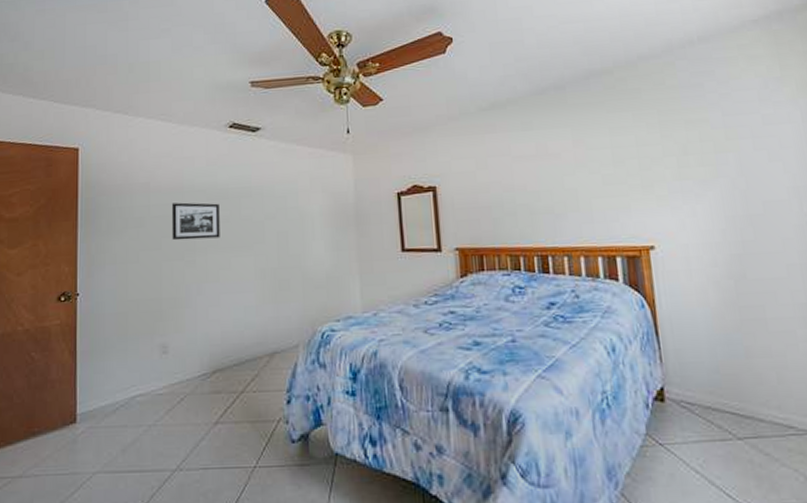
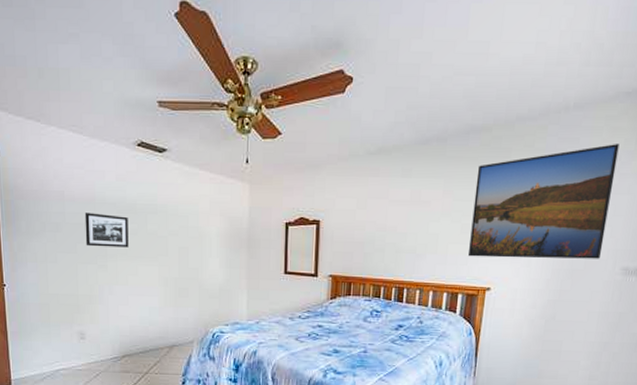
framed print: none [606,72,780,211] -> present [467,144,620,259]

